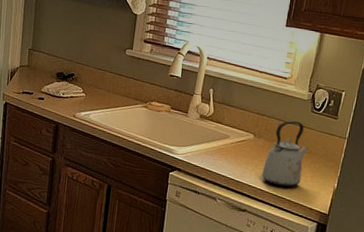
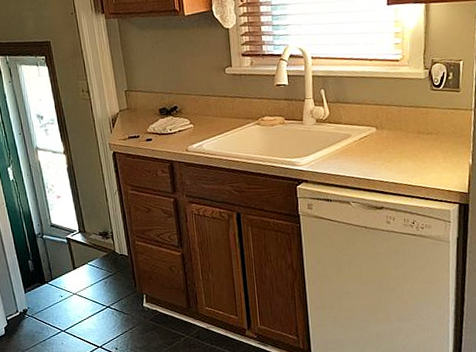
kettle: present [262,121,308,187] -> none [392,103,435,175]

